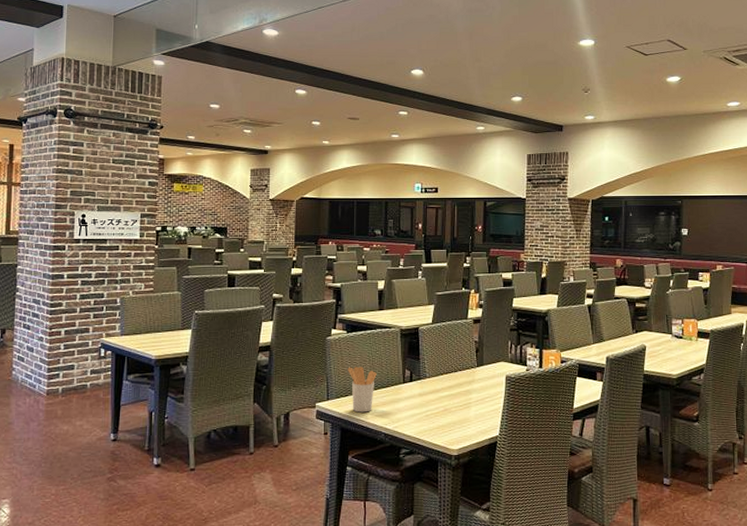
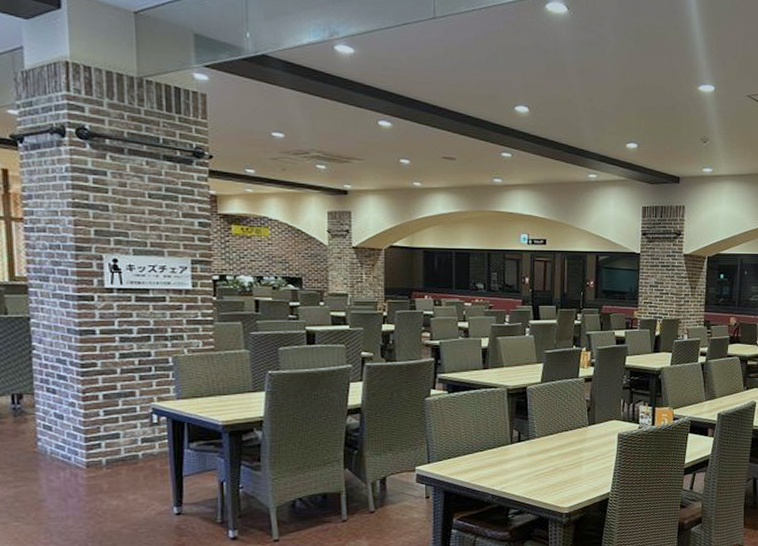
utensil holder: present [348,366,377,413] -> none [450,428,482,475]

